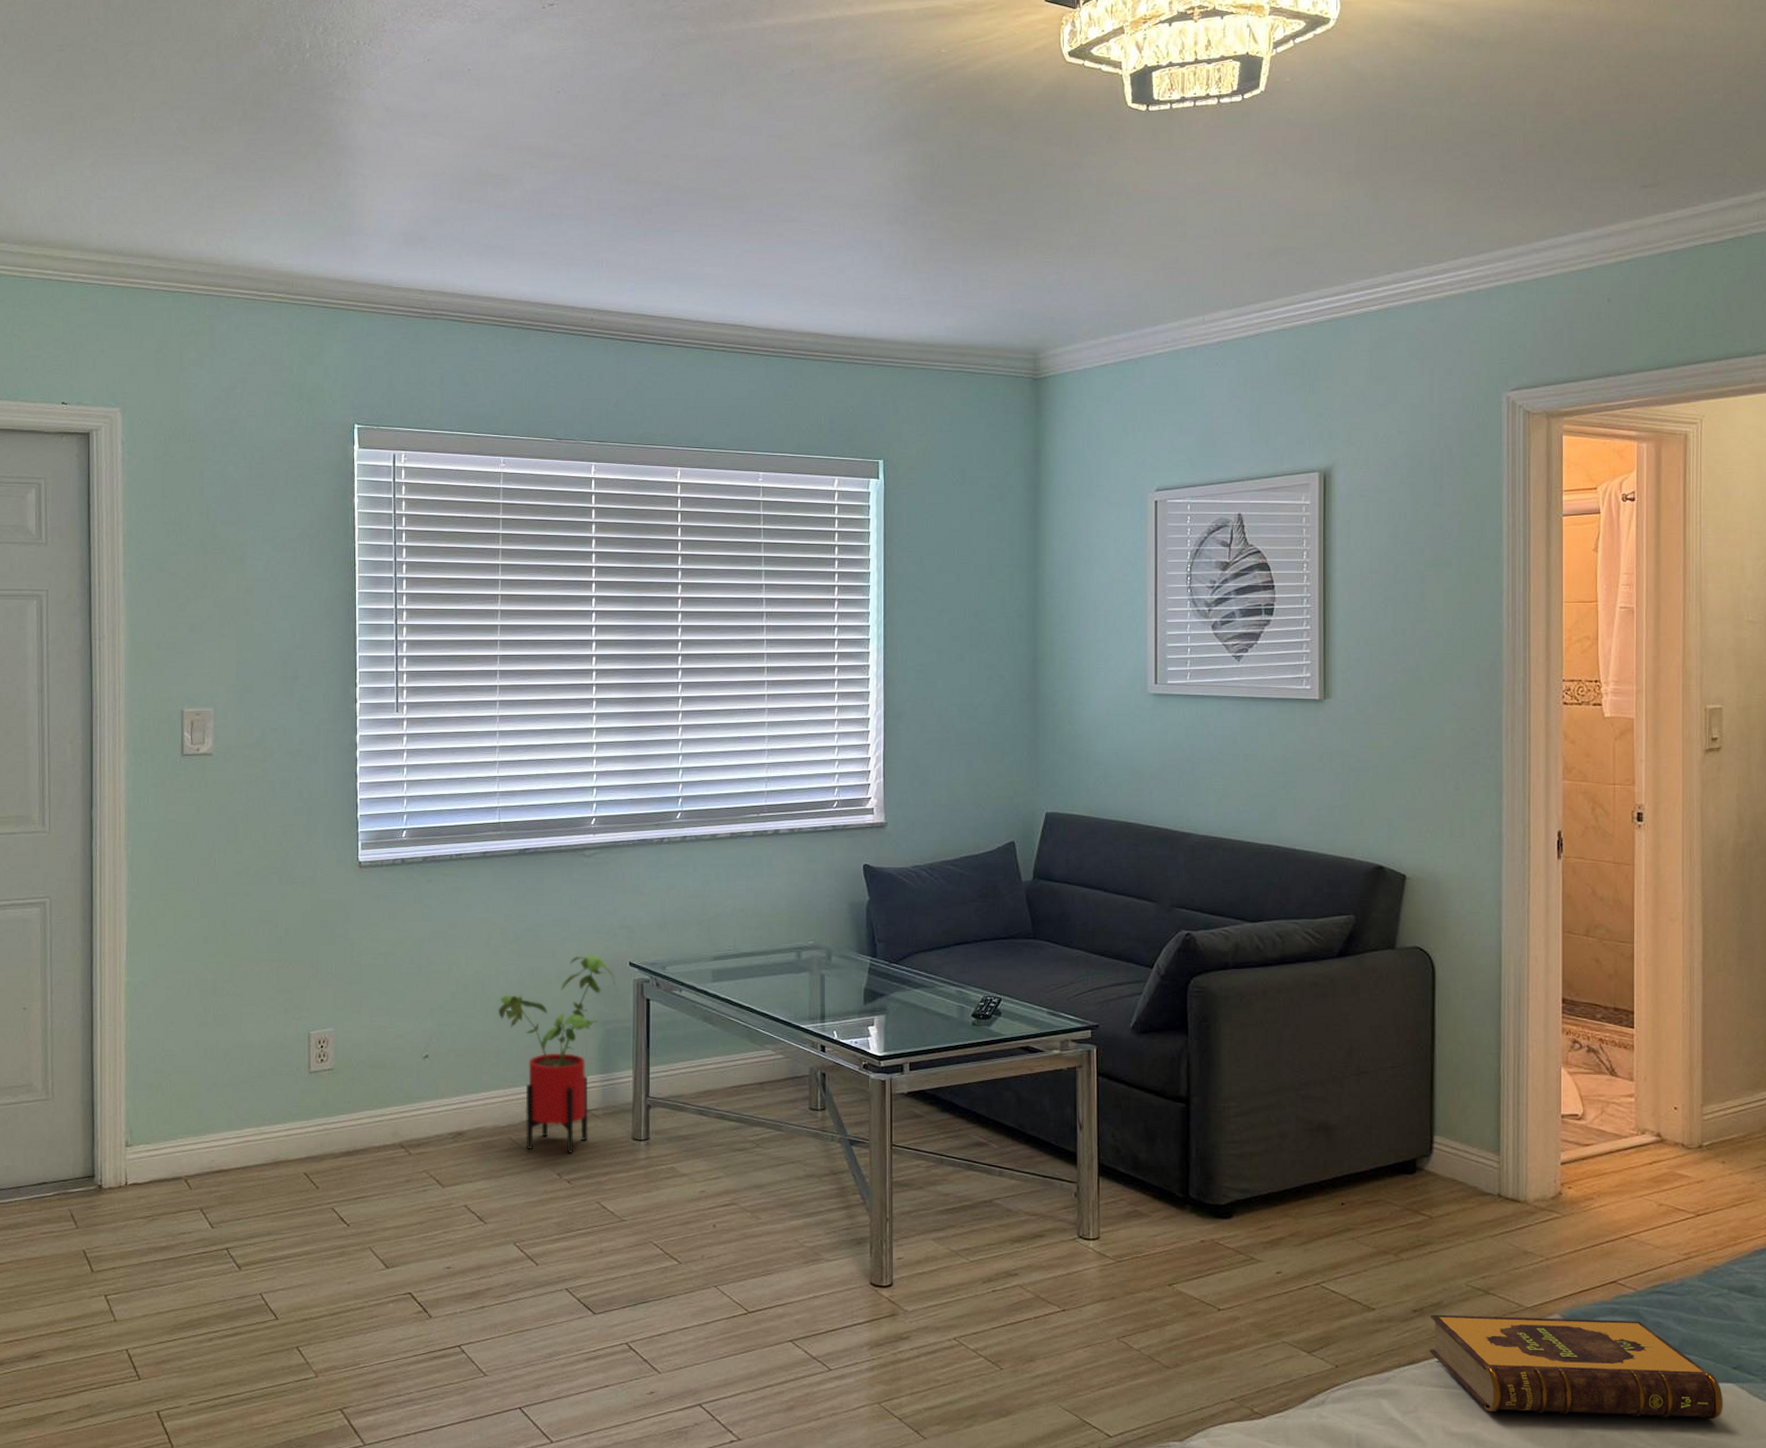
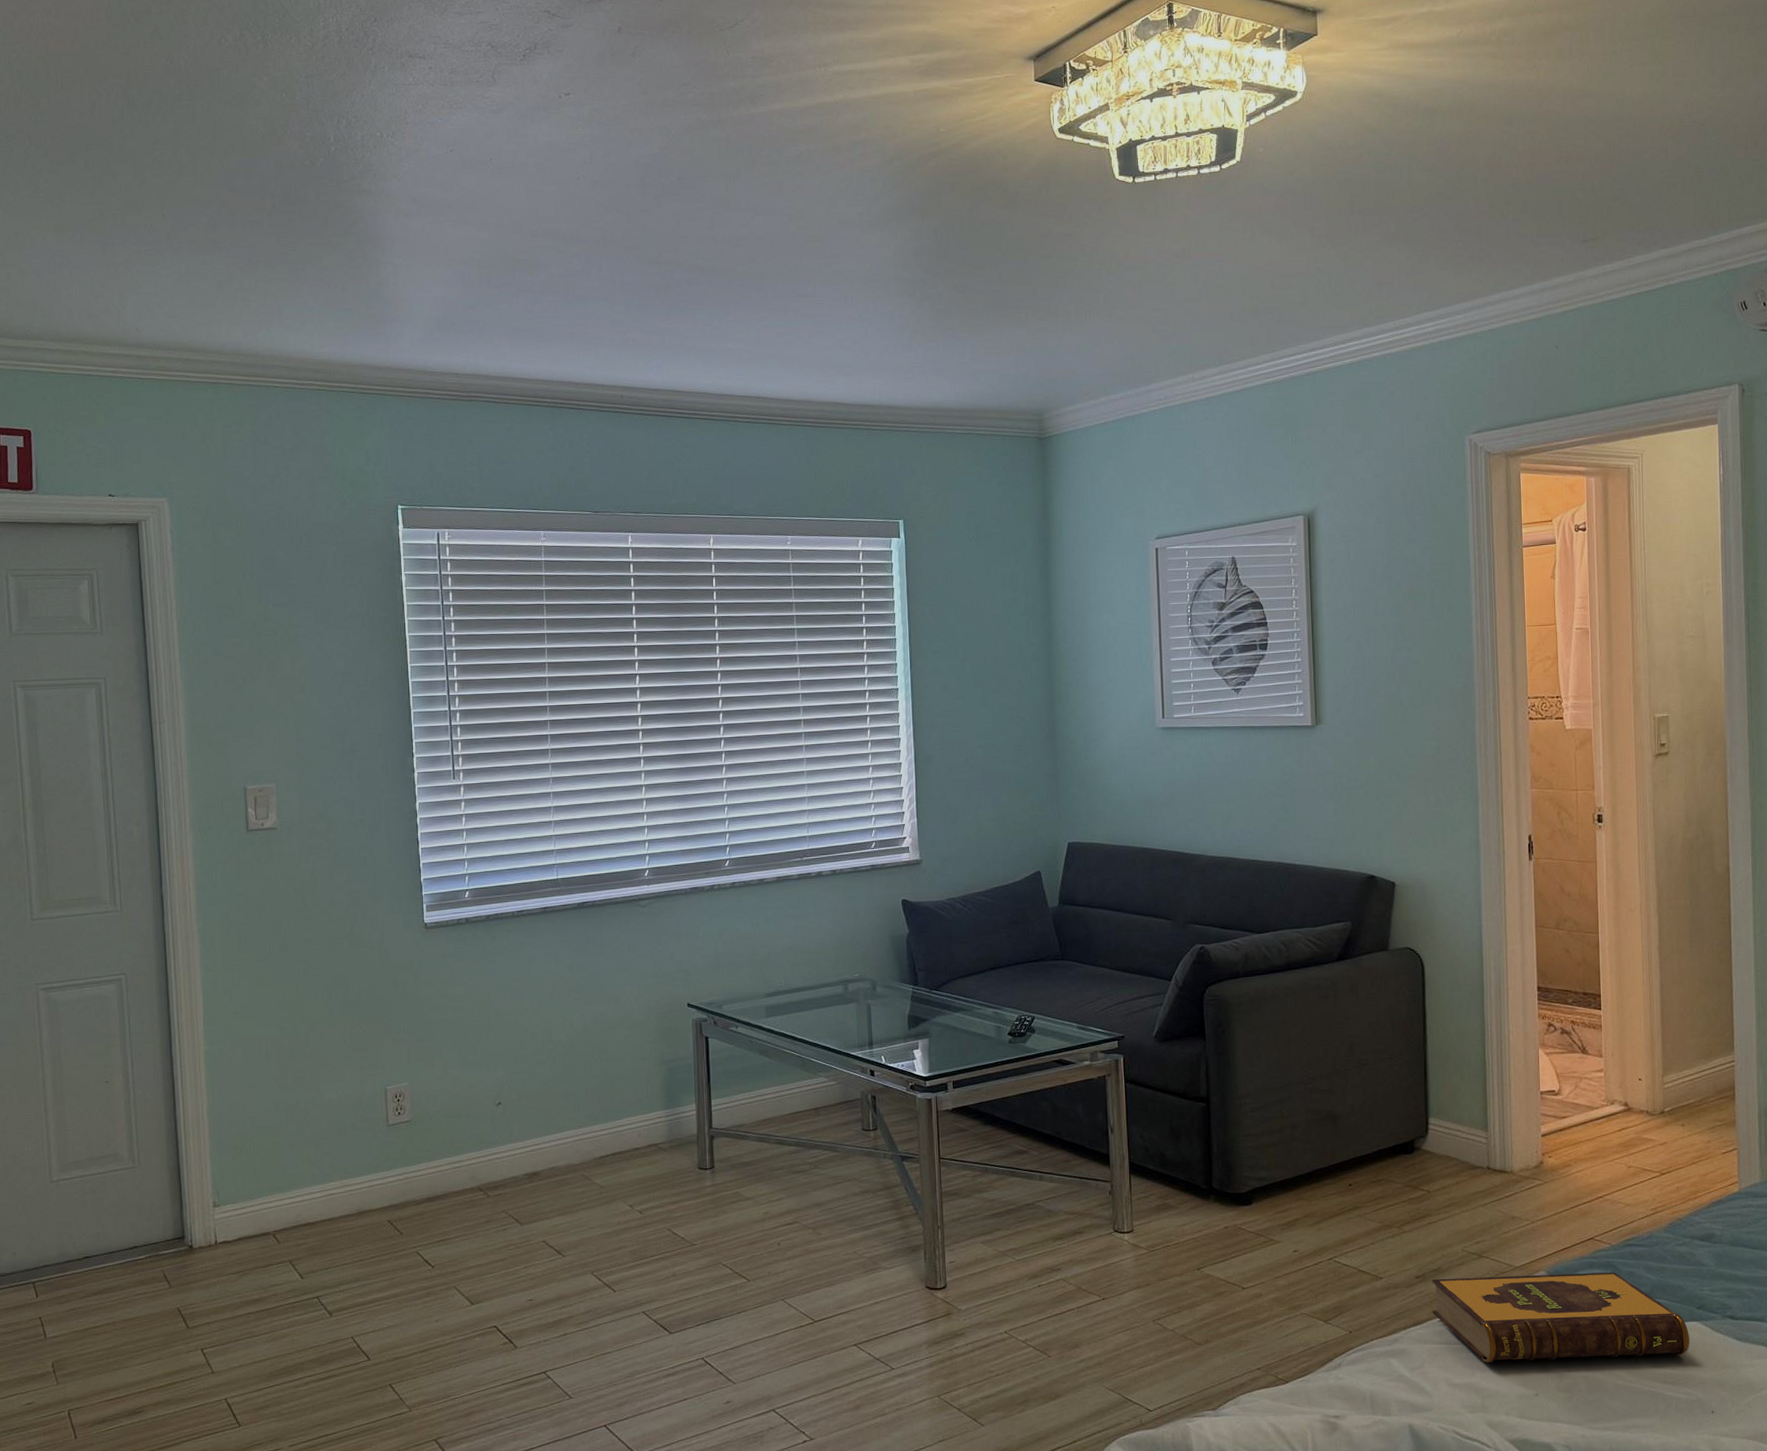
house plant: present [497,953,615,1153] -> none [565,997,675,1186]

